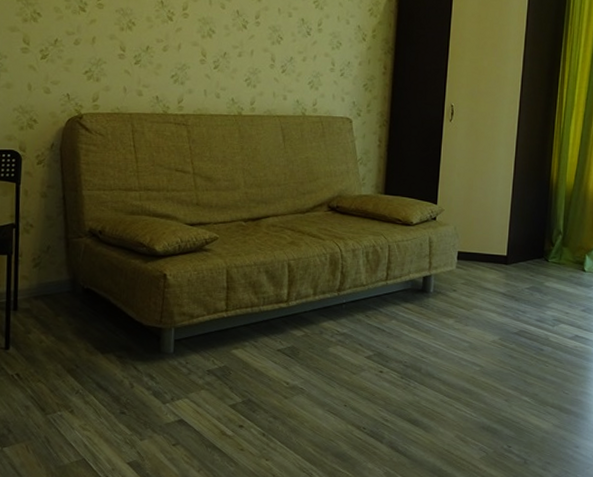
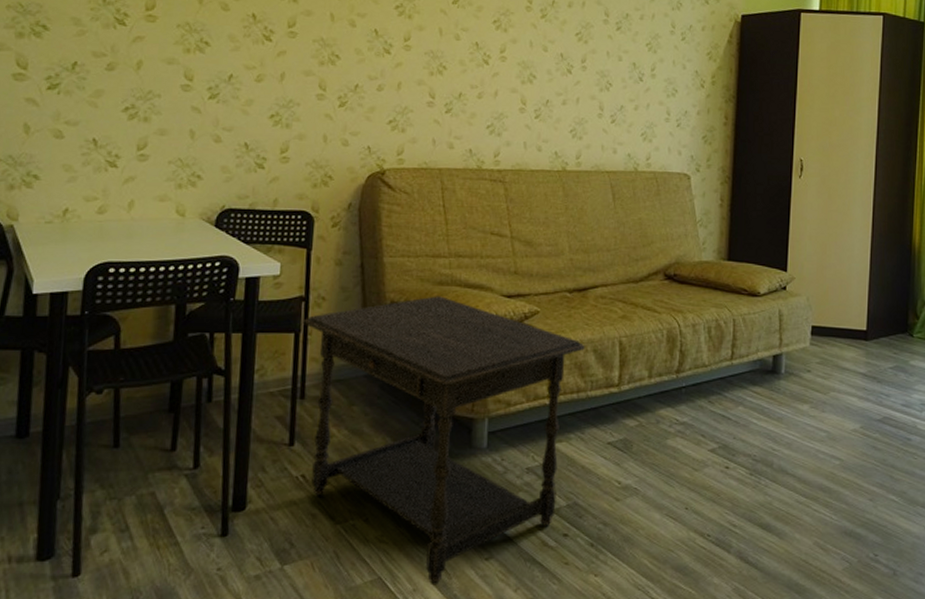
side table: none [14,224,258,466] -> present [302,296,585,586]

